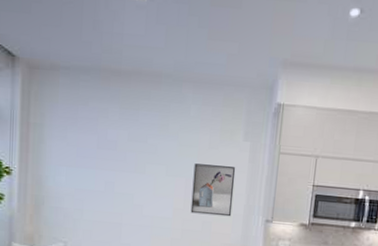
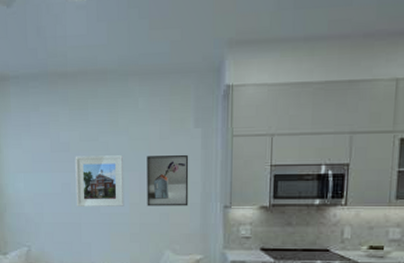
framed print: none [118,155,172,211] -> present [75,155,124,206]

